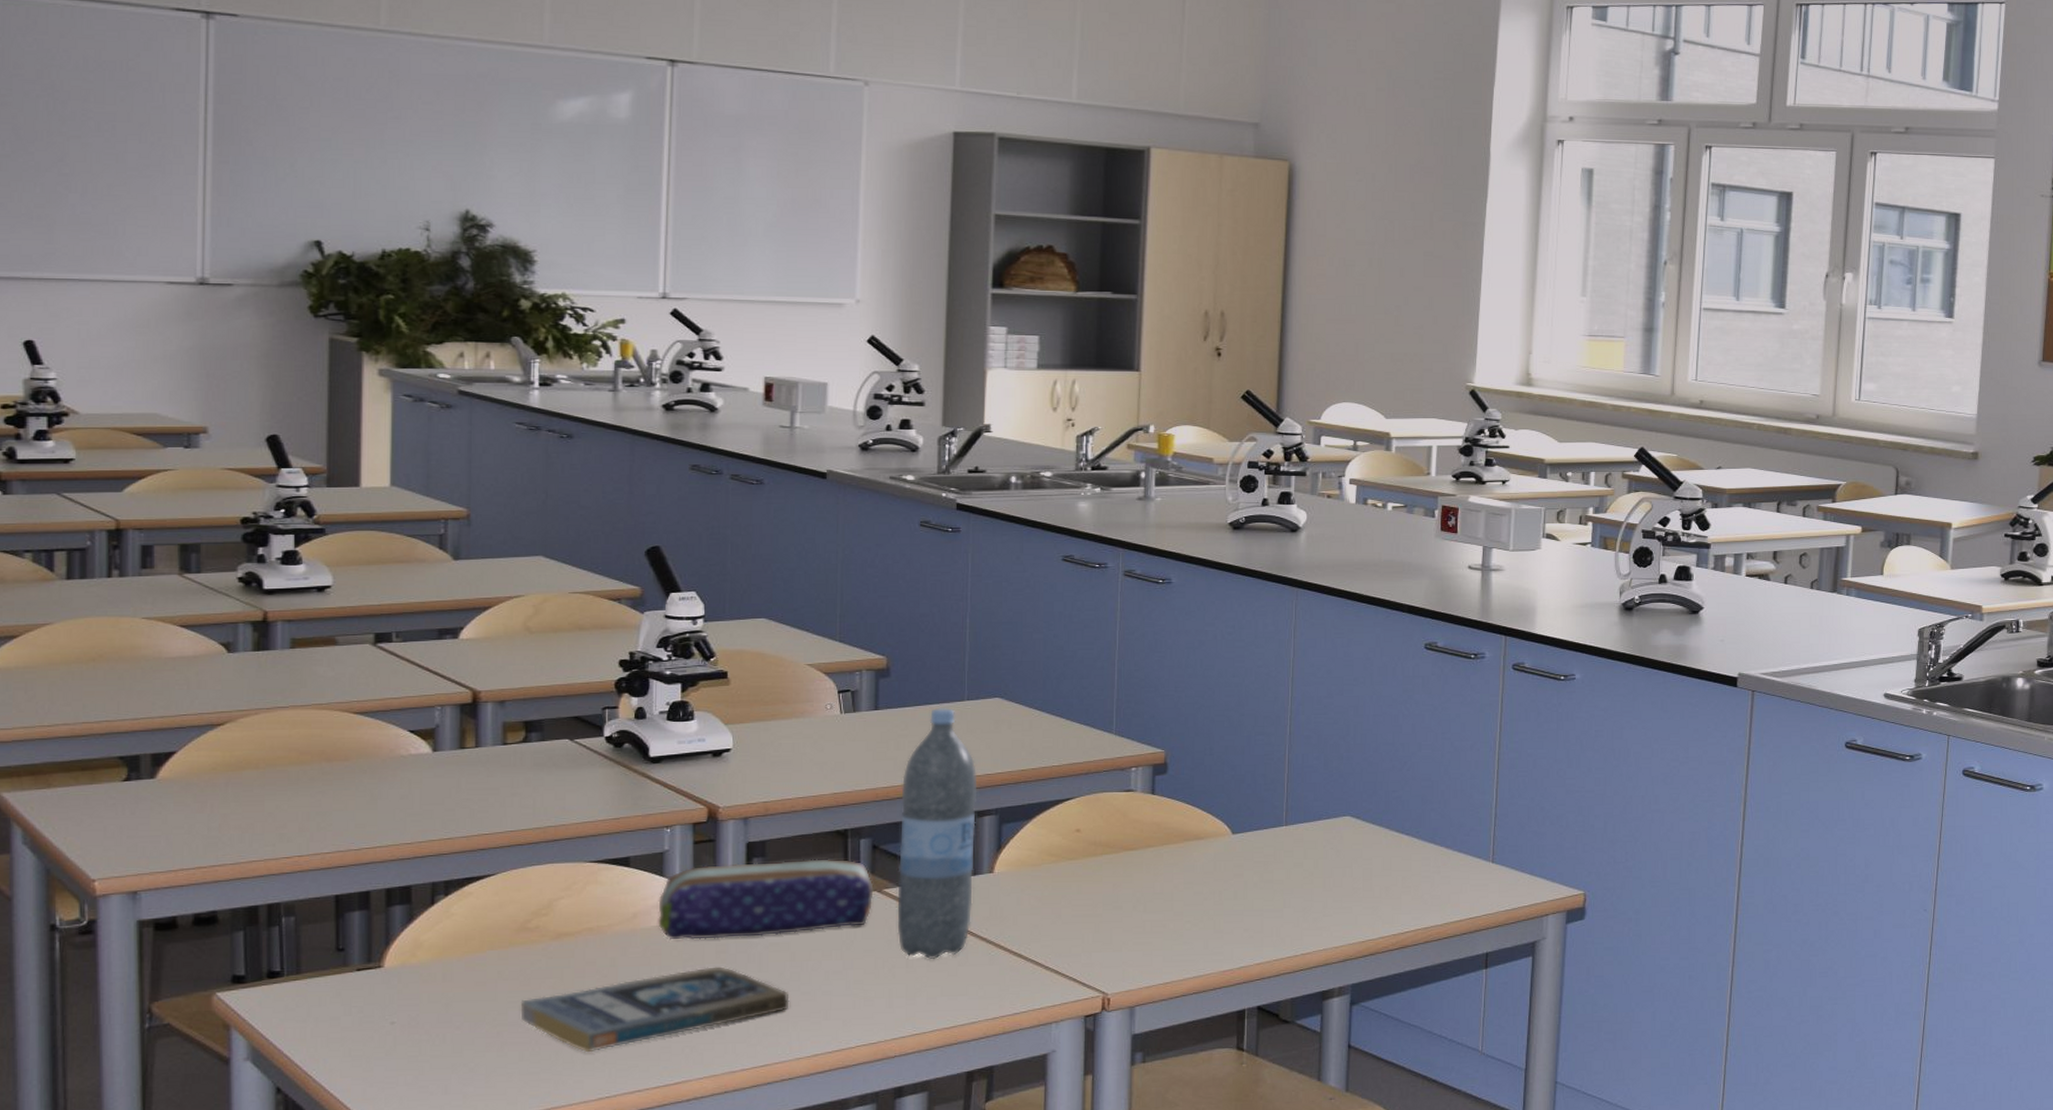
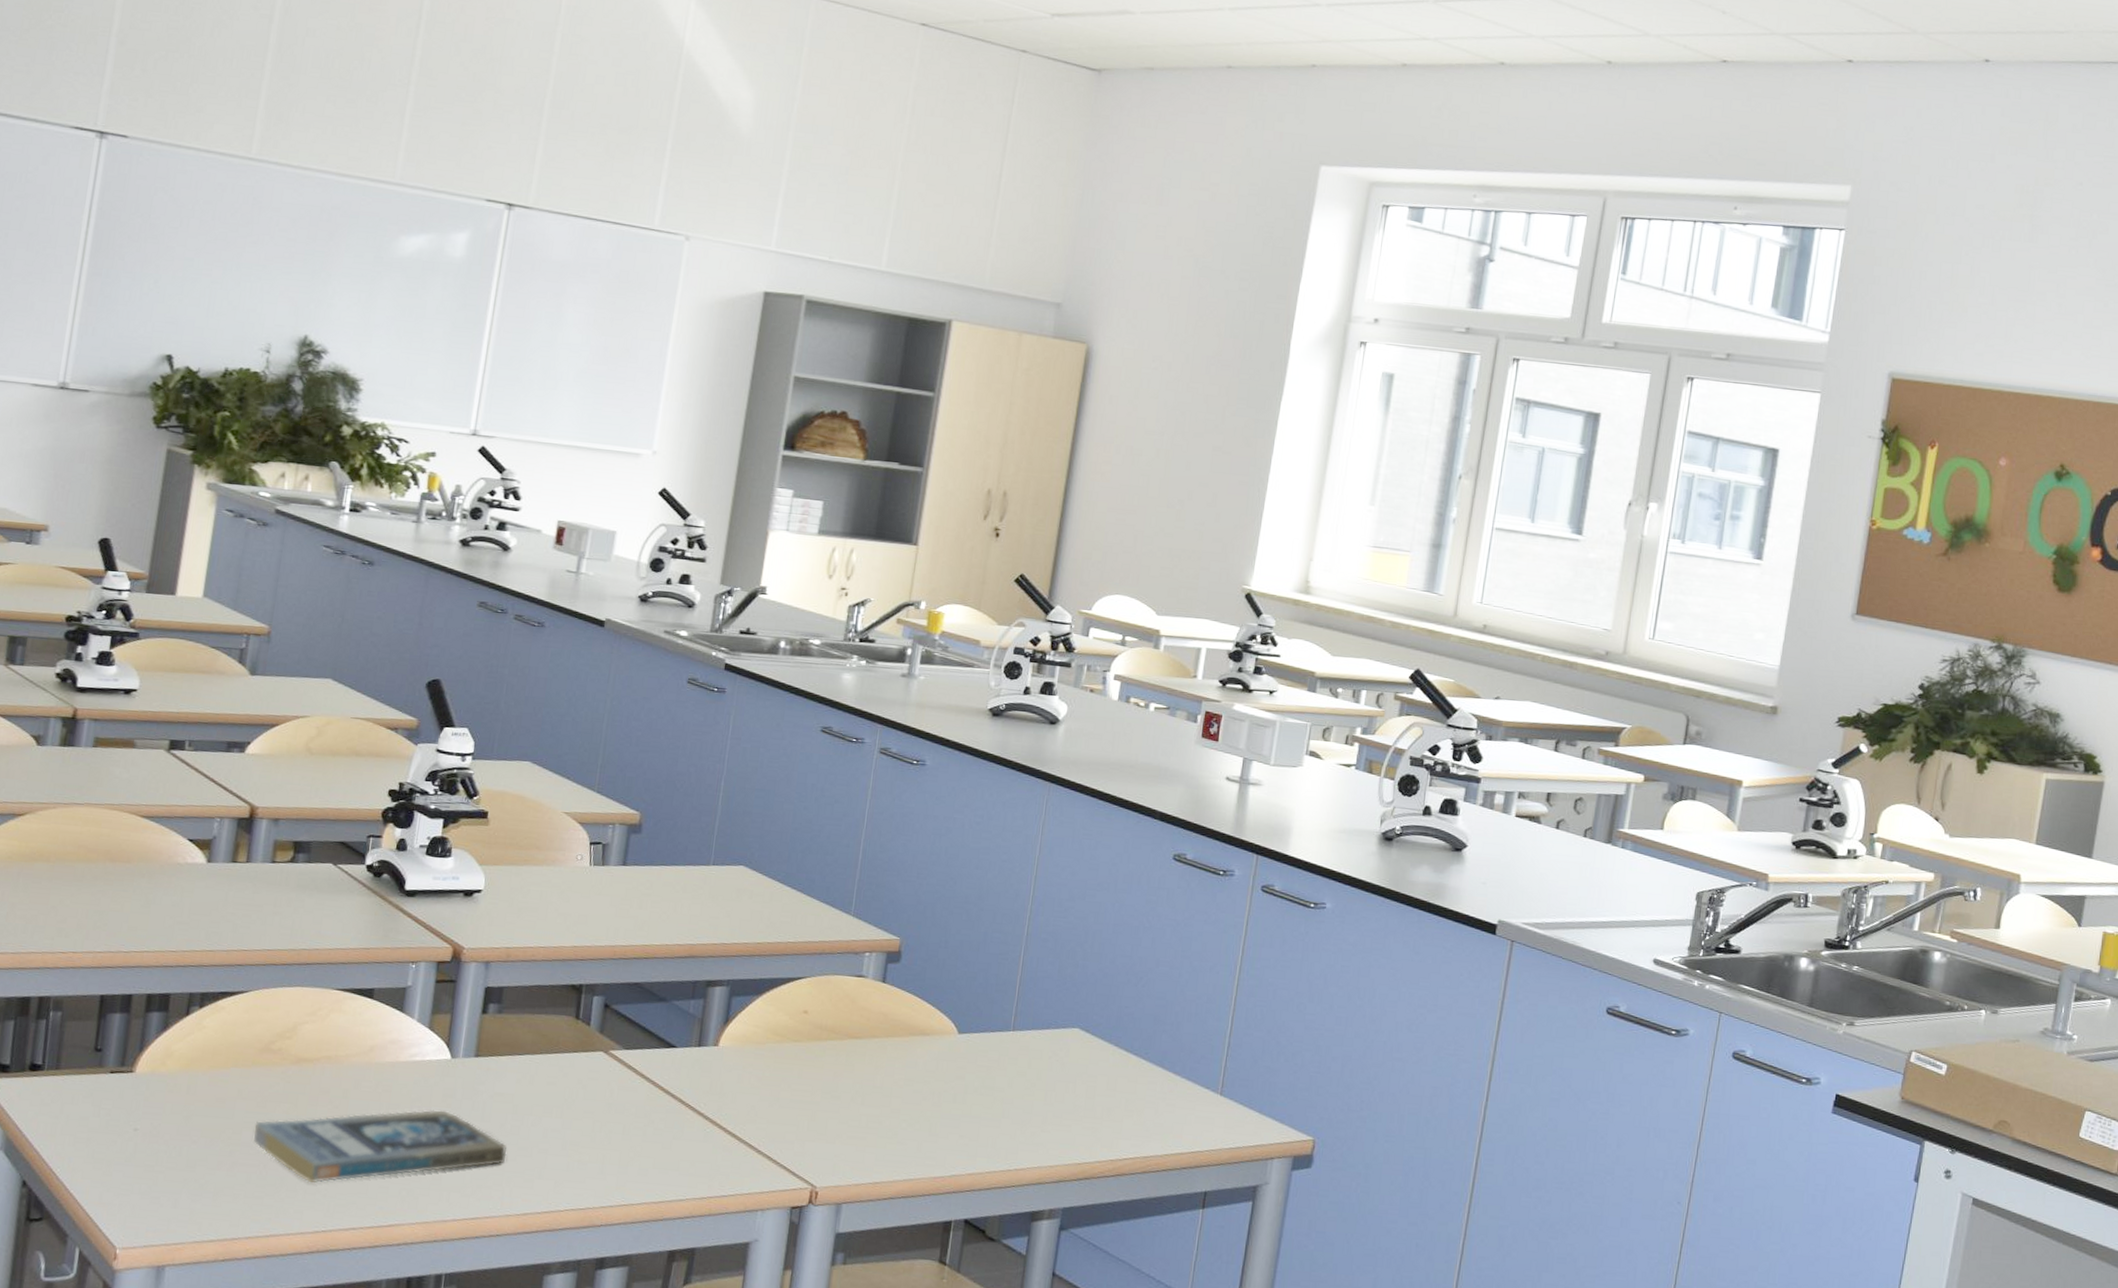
pencil case: present [658,859,874,940] -> none [392,1006,601,1086]
water bottle: present [897,708,978,960] -> none [617,870,714,1130]

